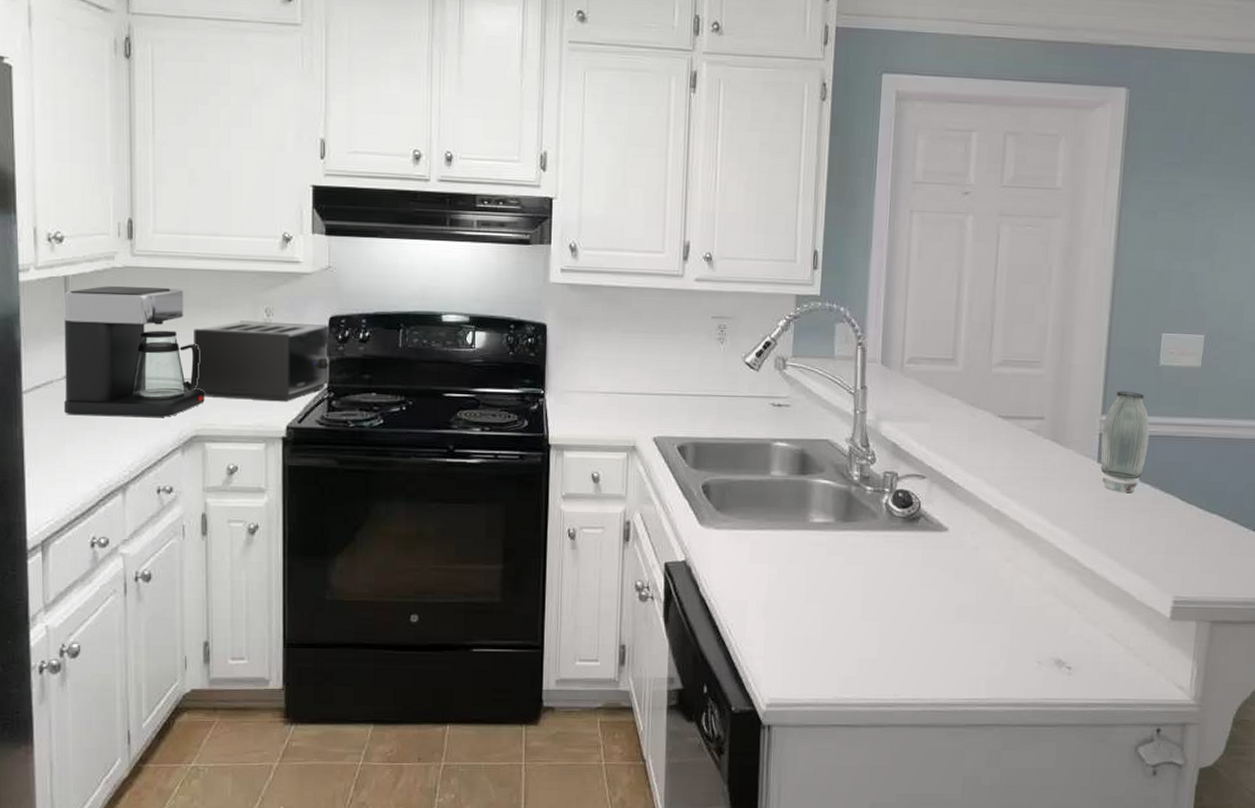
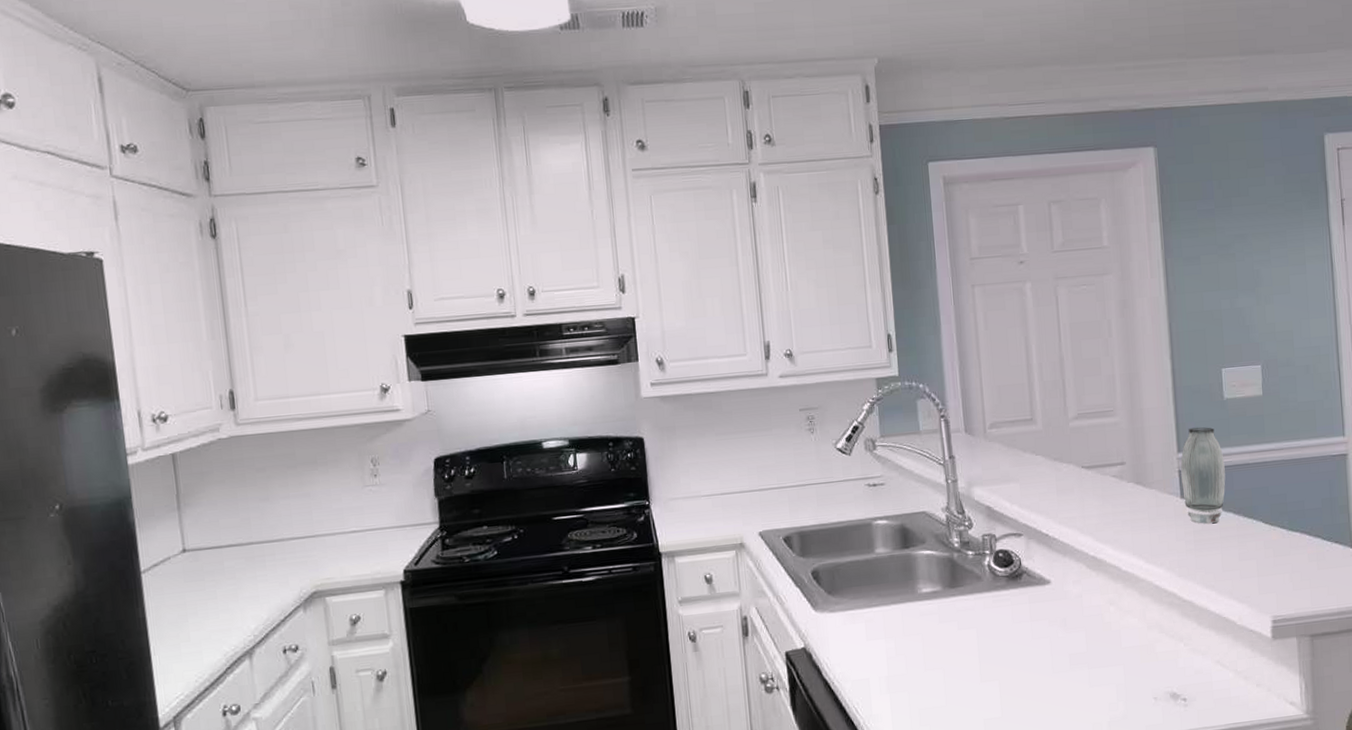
coffee maker: present [64,286,205,417] -> none [174,451,321,588]
toaster: present [194,320,330,401] -> none [303,466,440,552]

